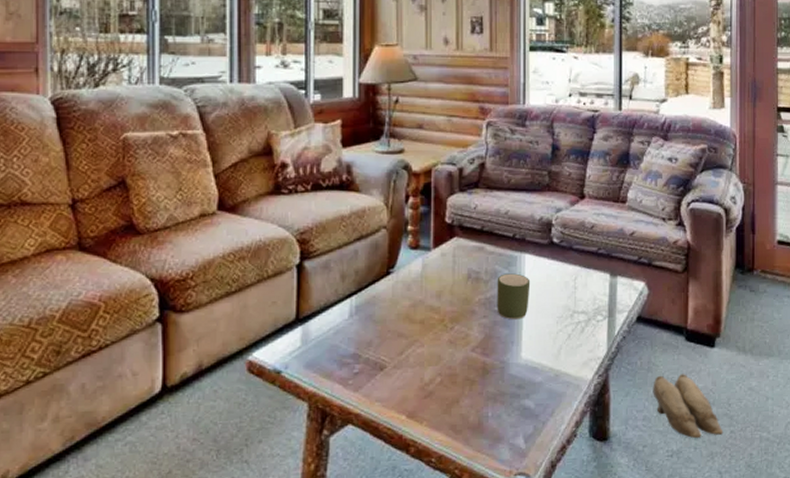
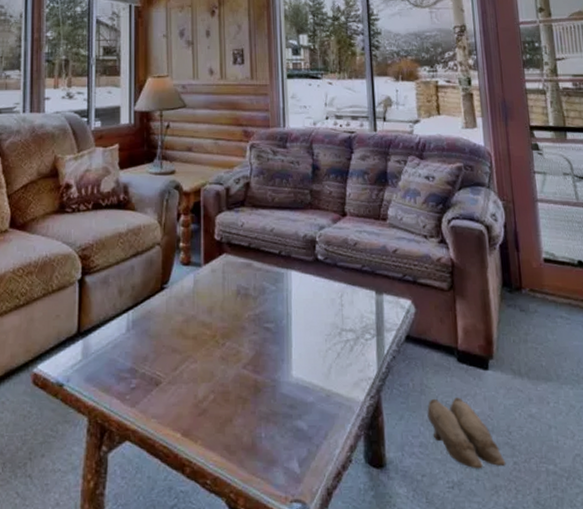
mug: present [497,273,531,320] -> none [265,290,298,337]

